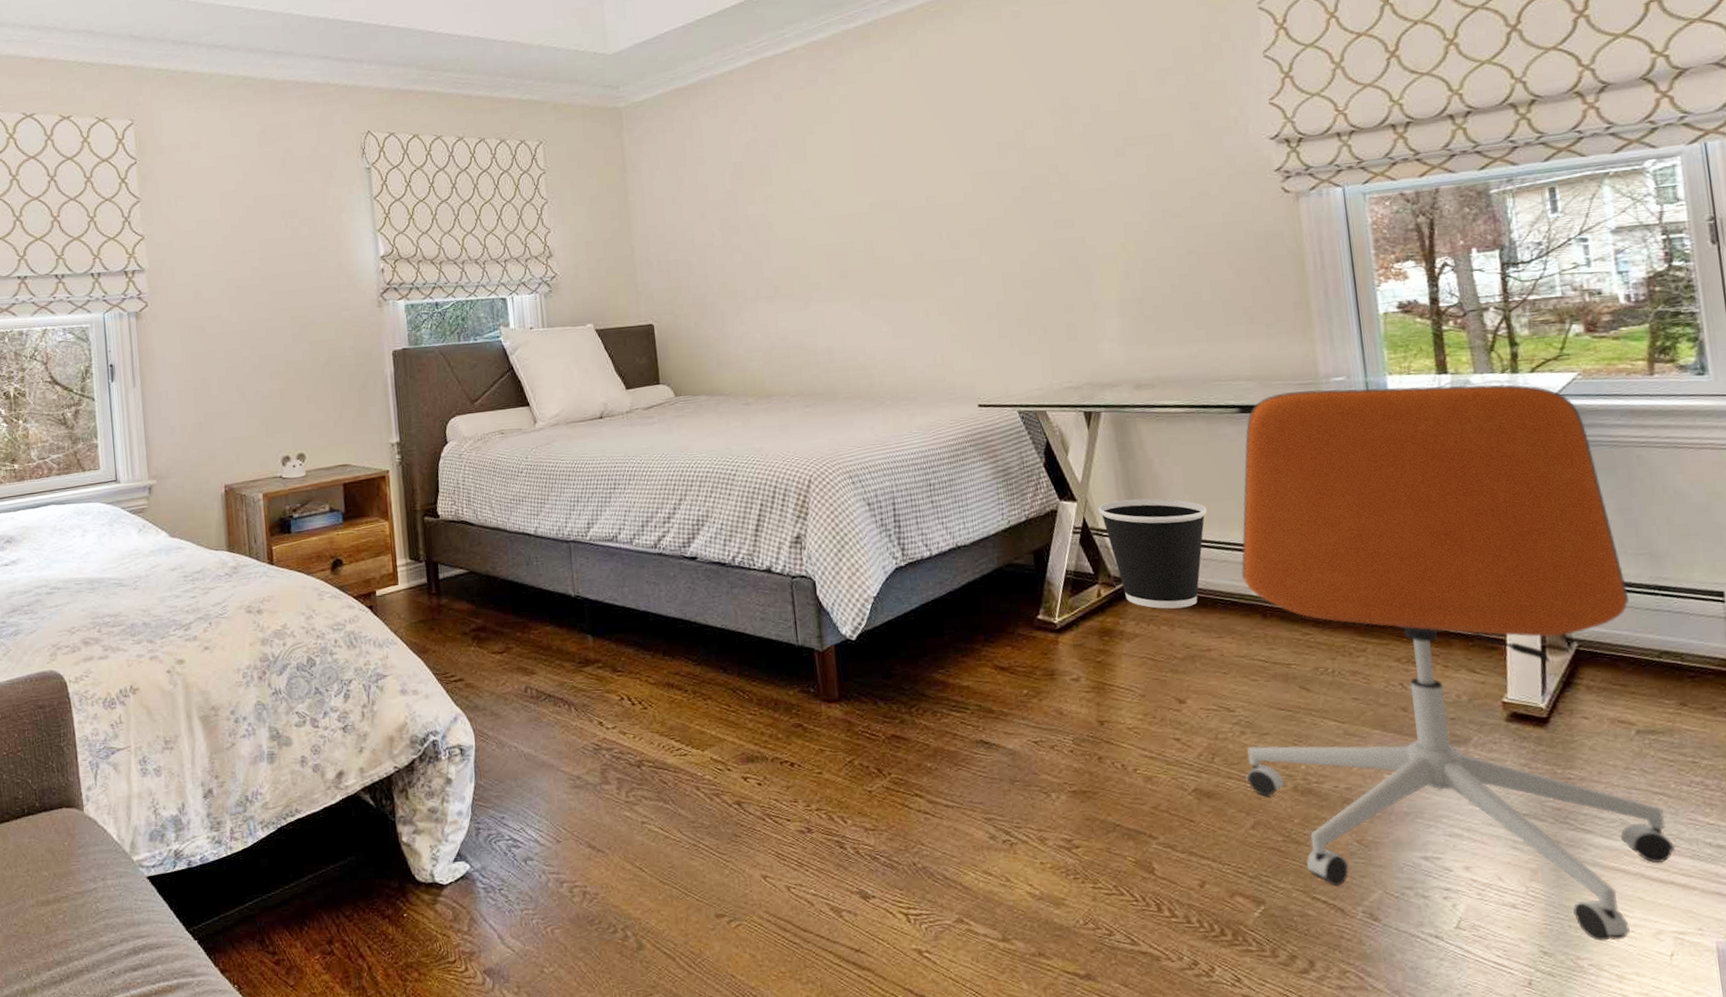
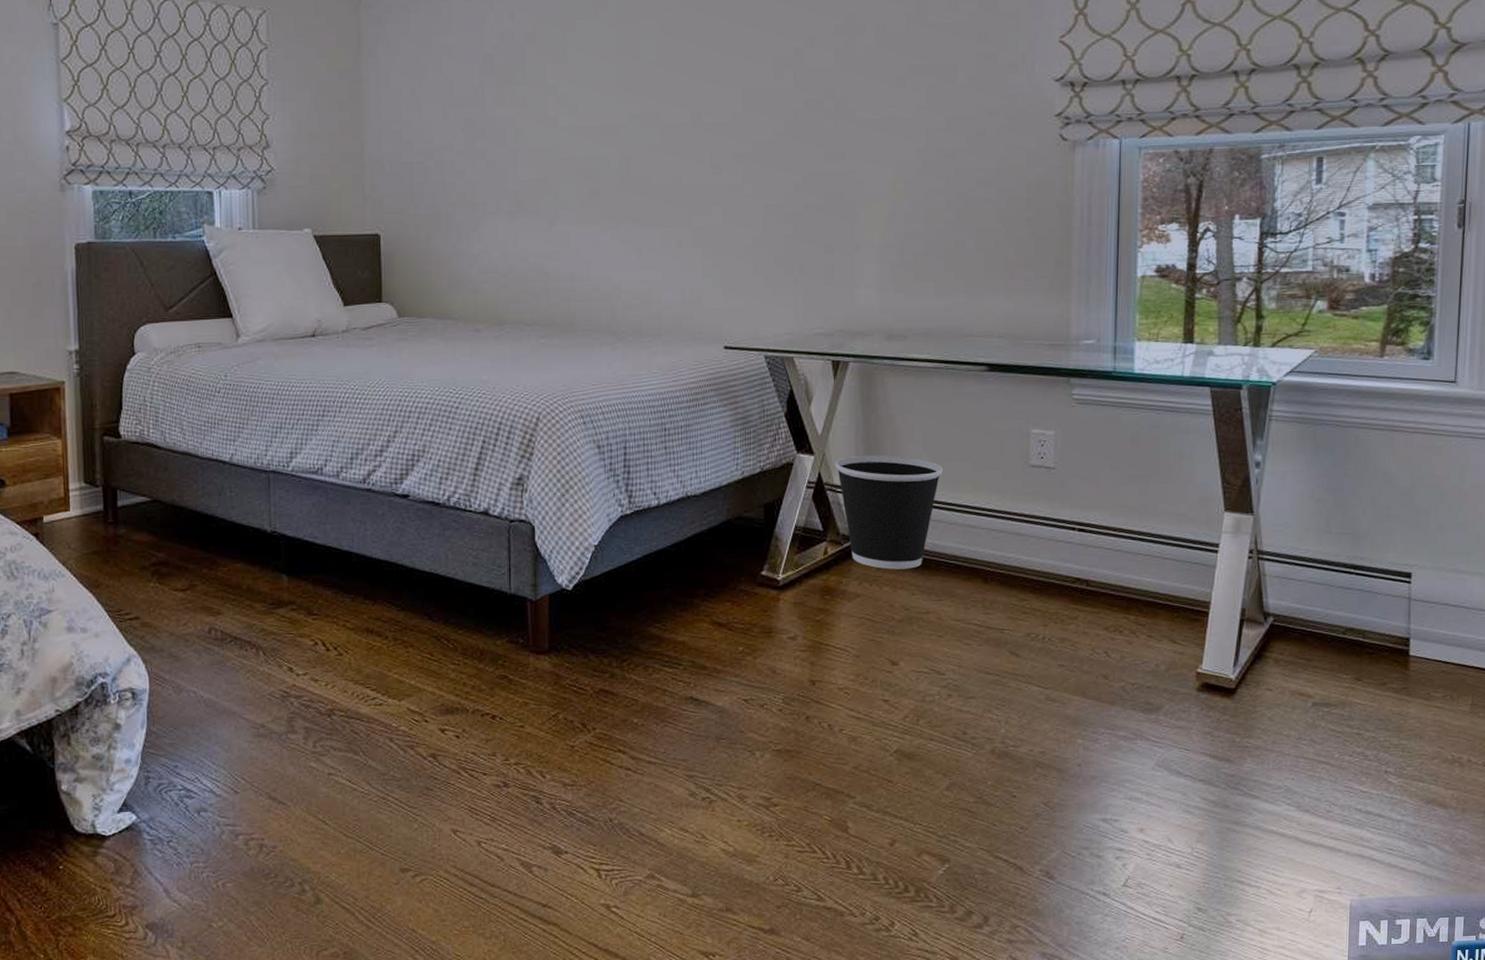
office chair: present [1241,384,1675,941] -> none [947,352,1329,899]

